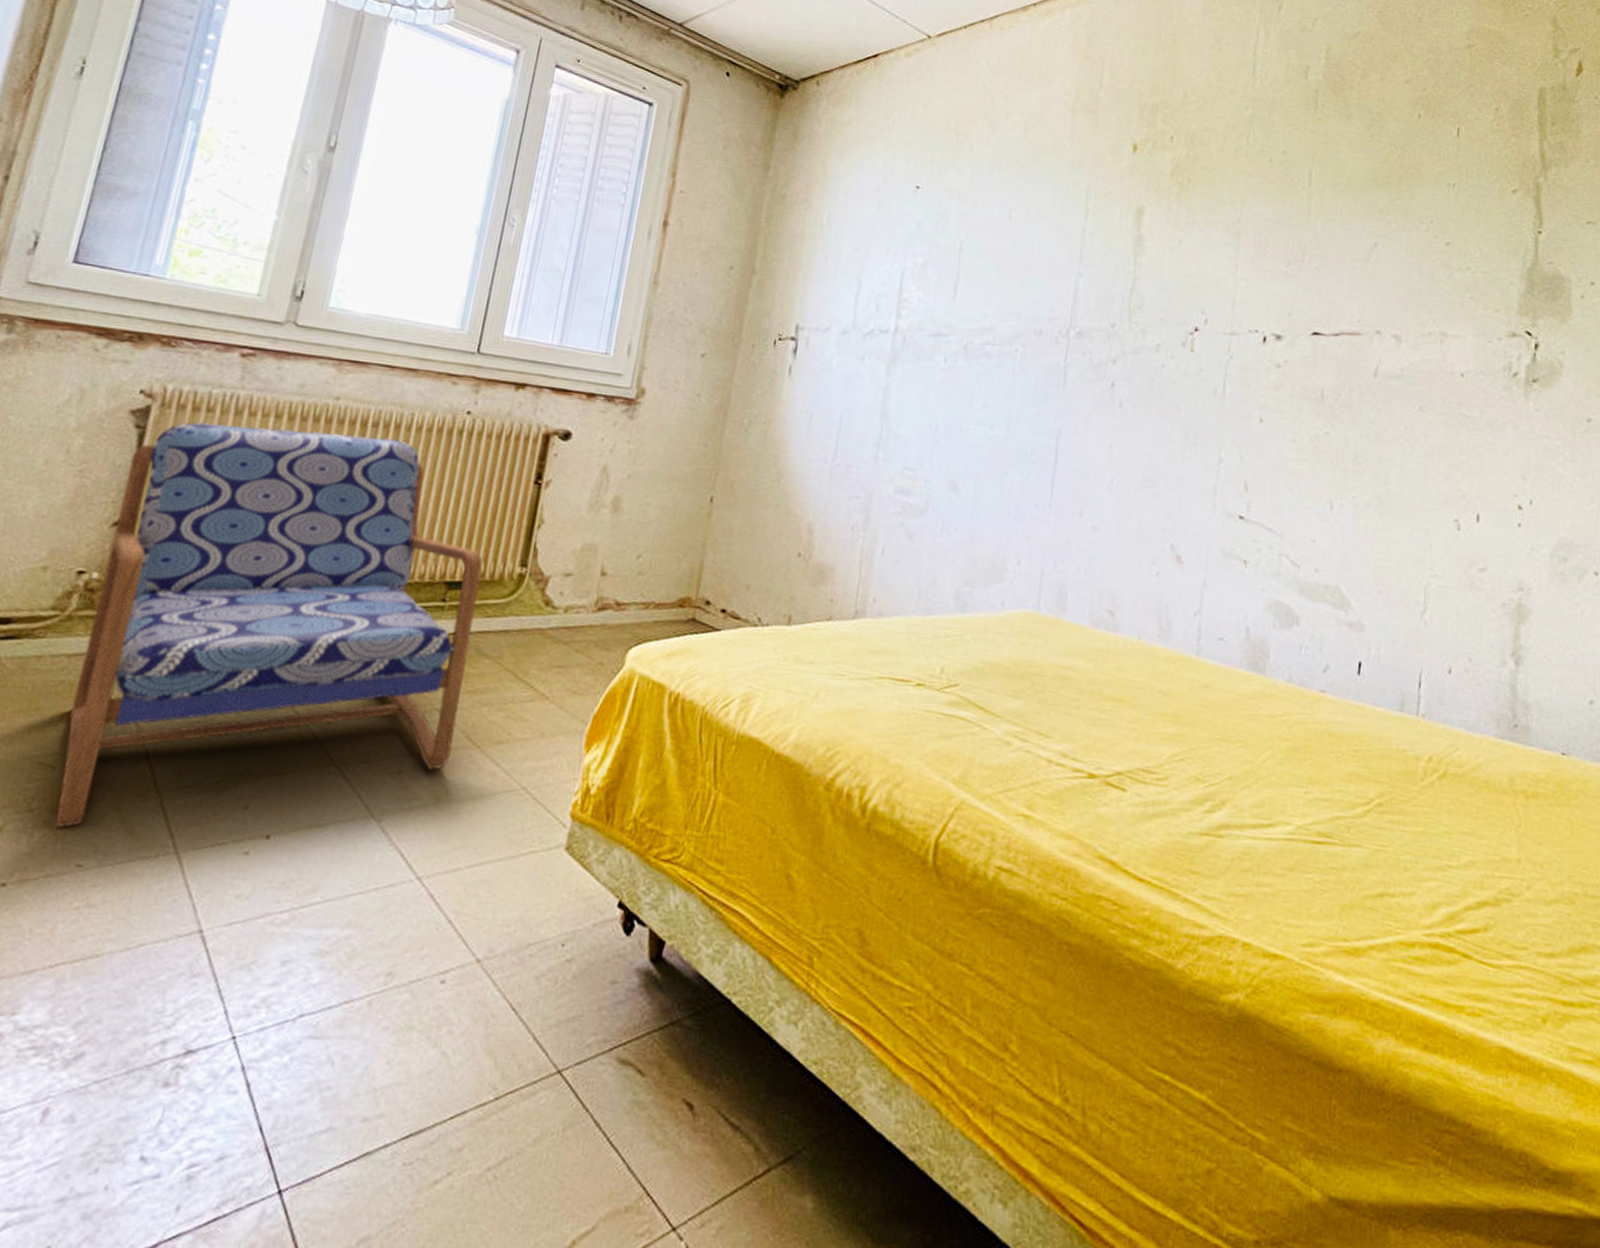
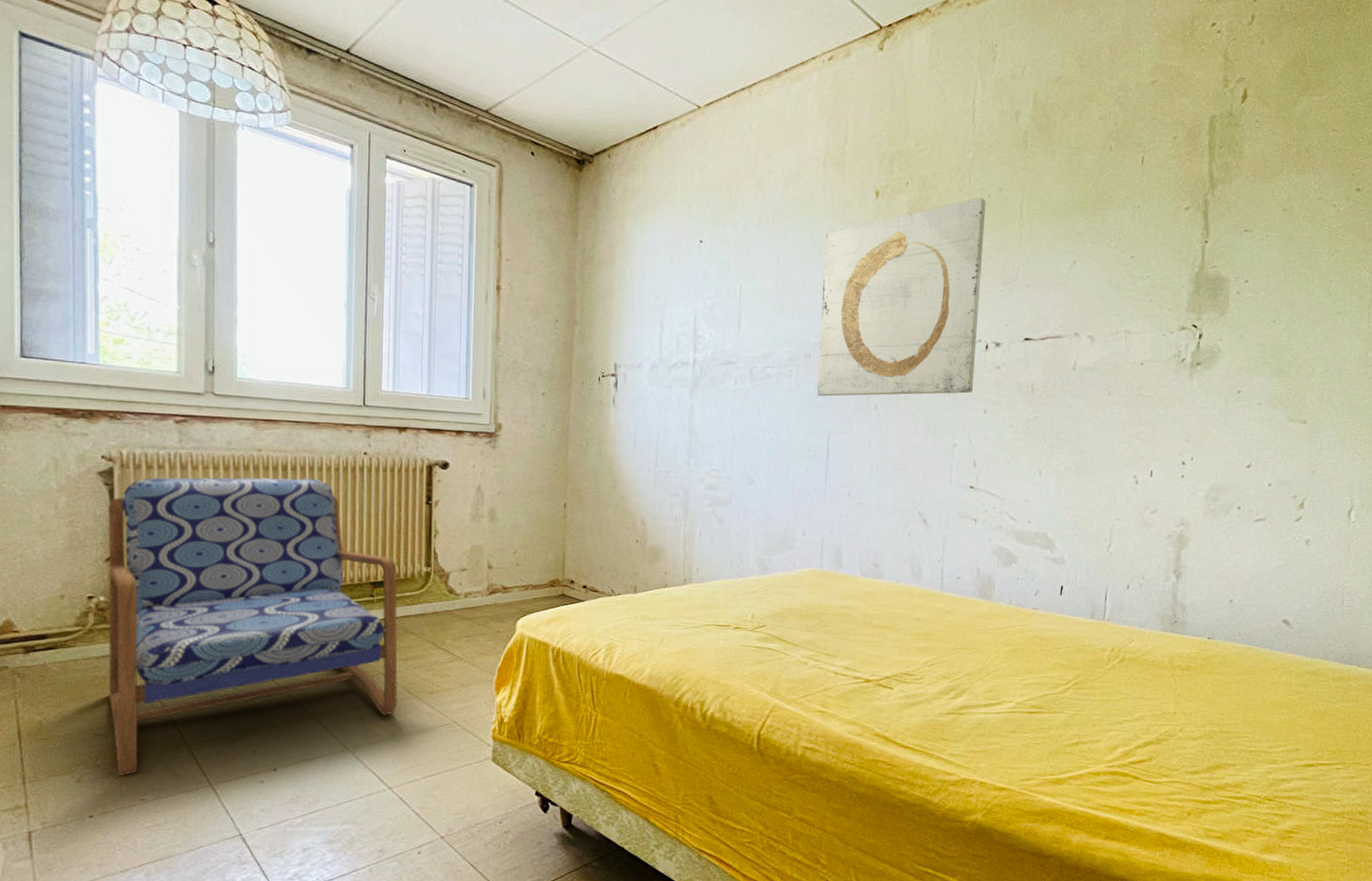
wall art: none [1047,161,1267,396] -> present [817,198,986,397]

